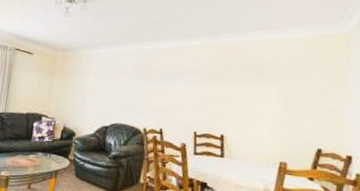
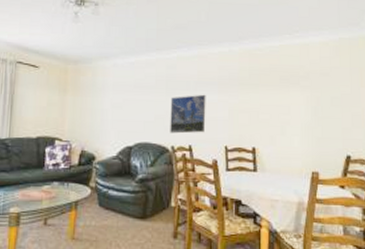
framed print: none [143,83,179,119] -> present [170,94,206,134]

